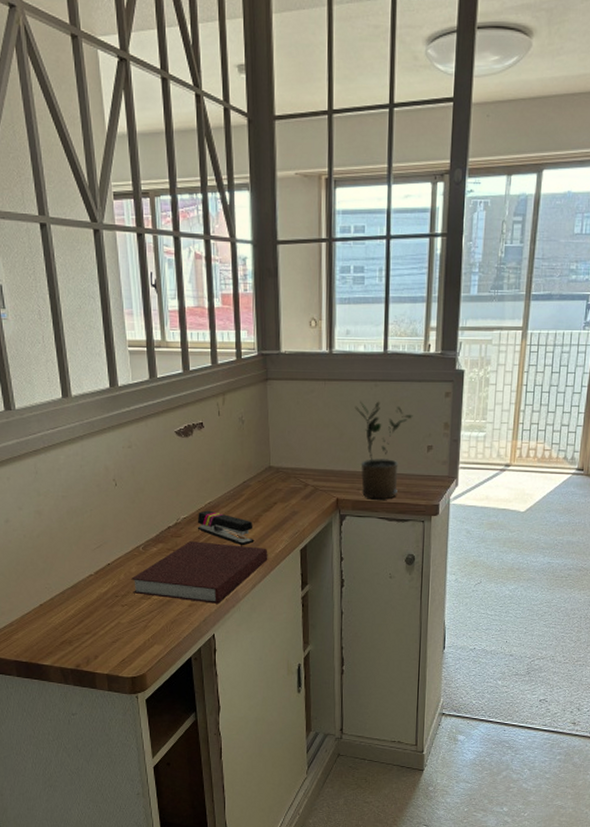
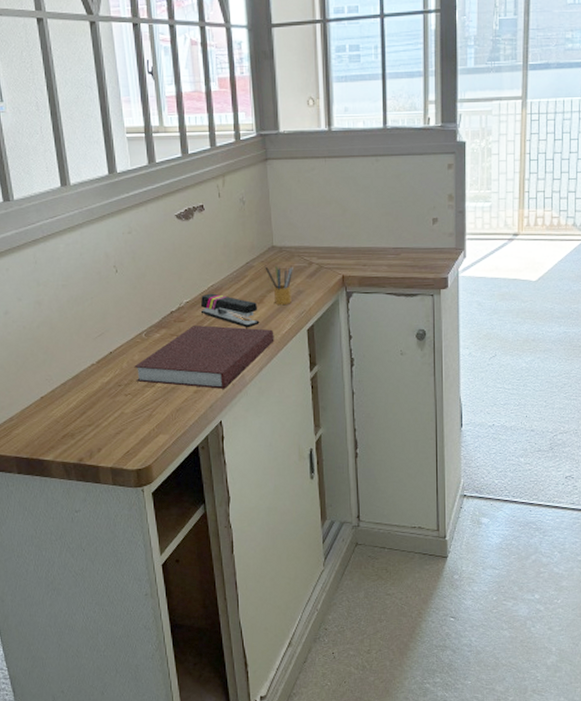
pencil box: none [261,484,289,526] -> present [265,263,293,306]
potted plant: present [355,401,413,500] -> none [356,176,416,275]

